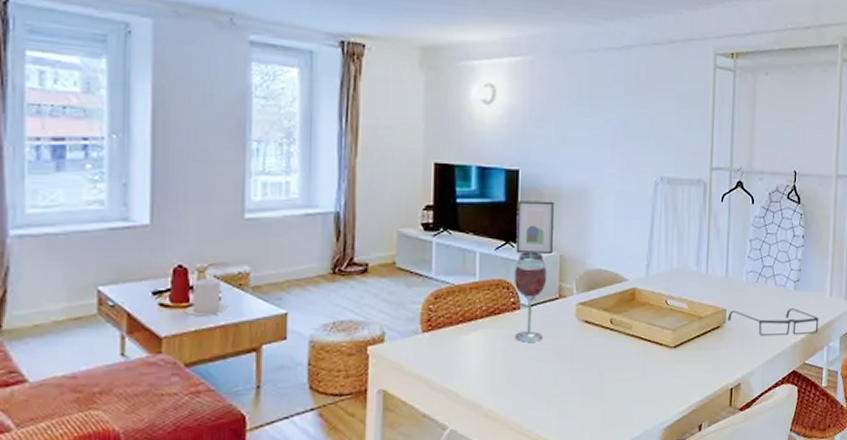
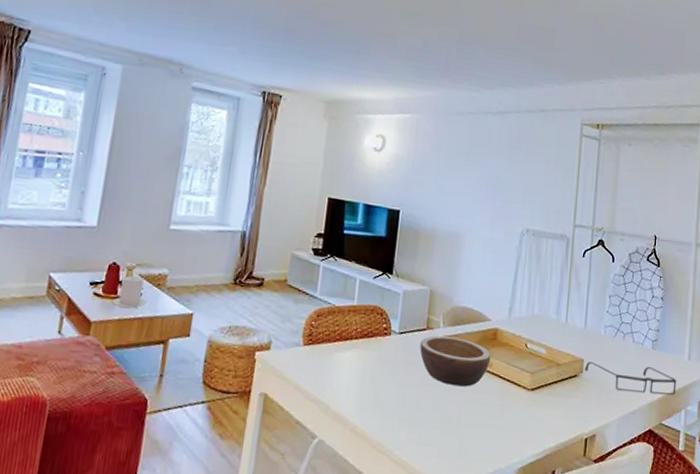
wineglass: present [513,252,547,342] -> none [384,283,418,368]
picture frame: present [516,201,554,255] -> none [391,237,428,289]
bowl: none [553,302,630,354] -> present [420,335,491,387]

